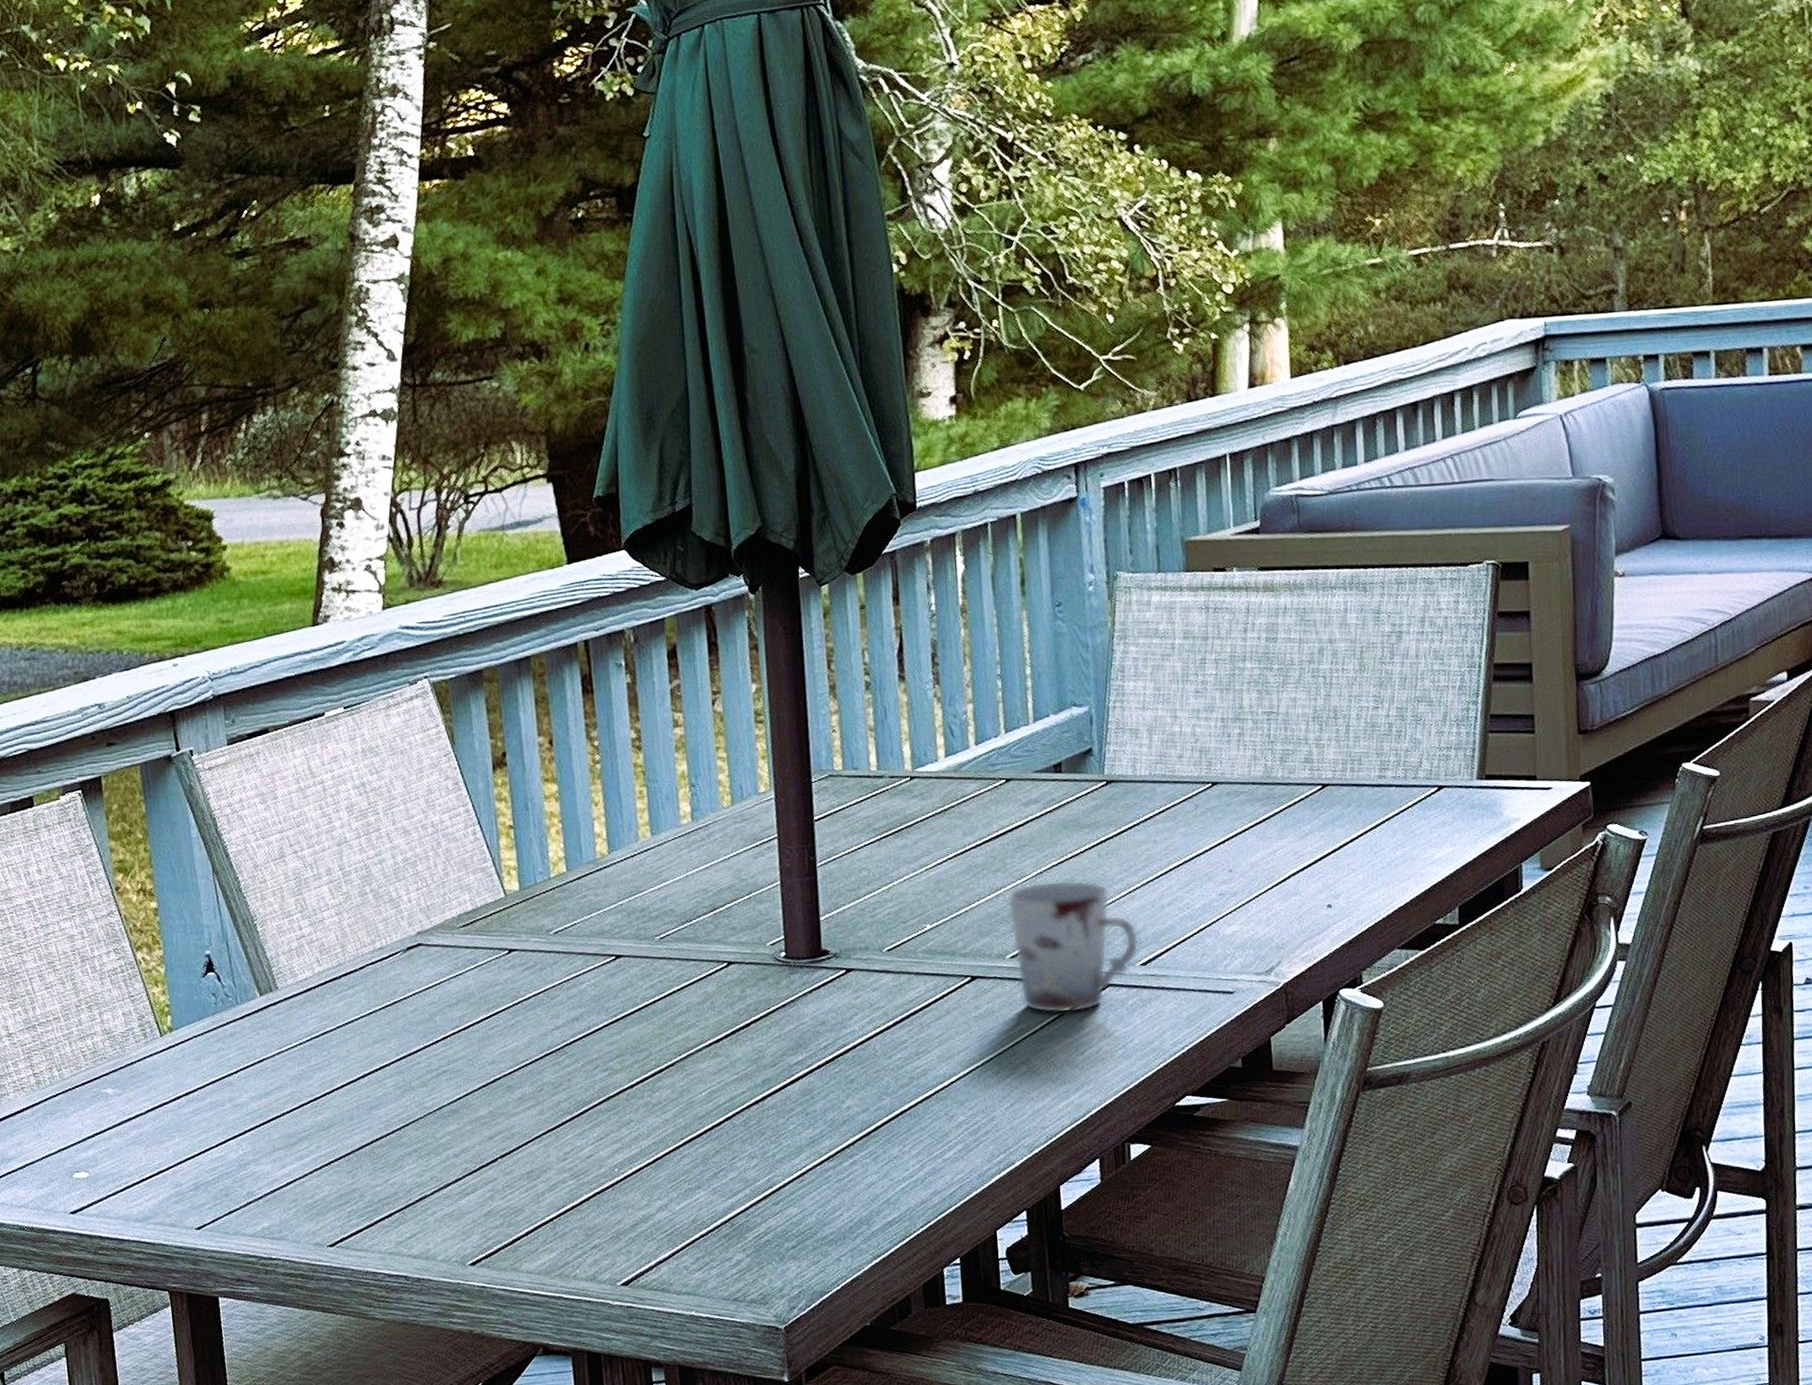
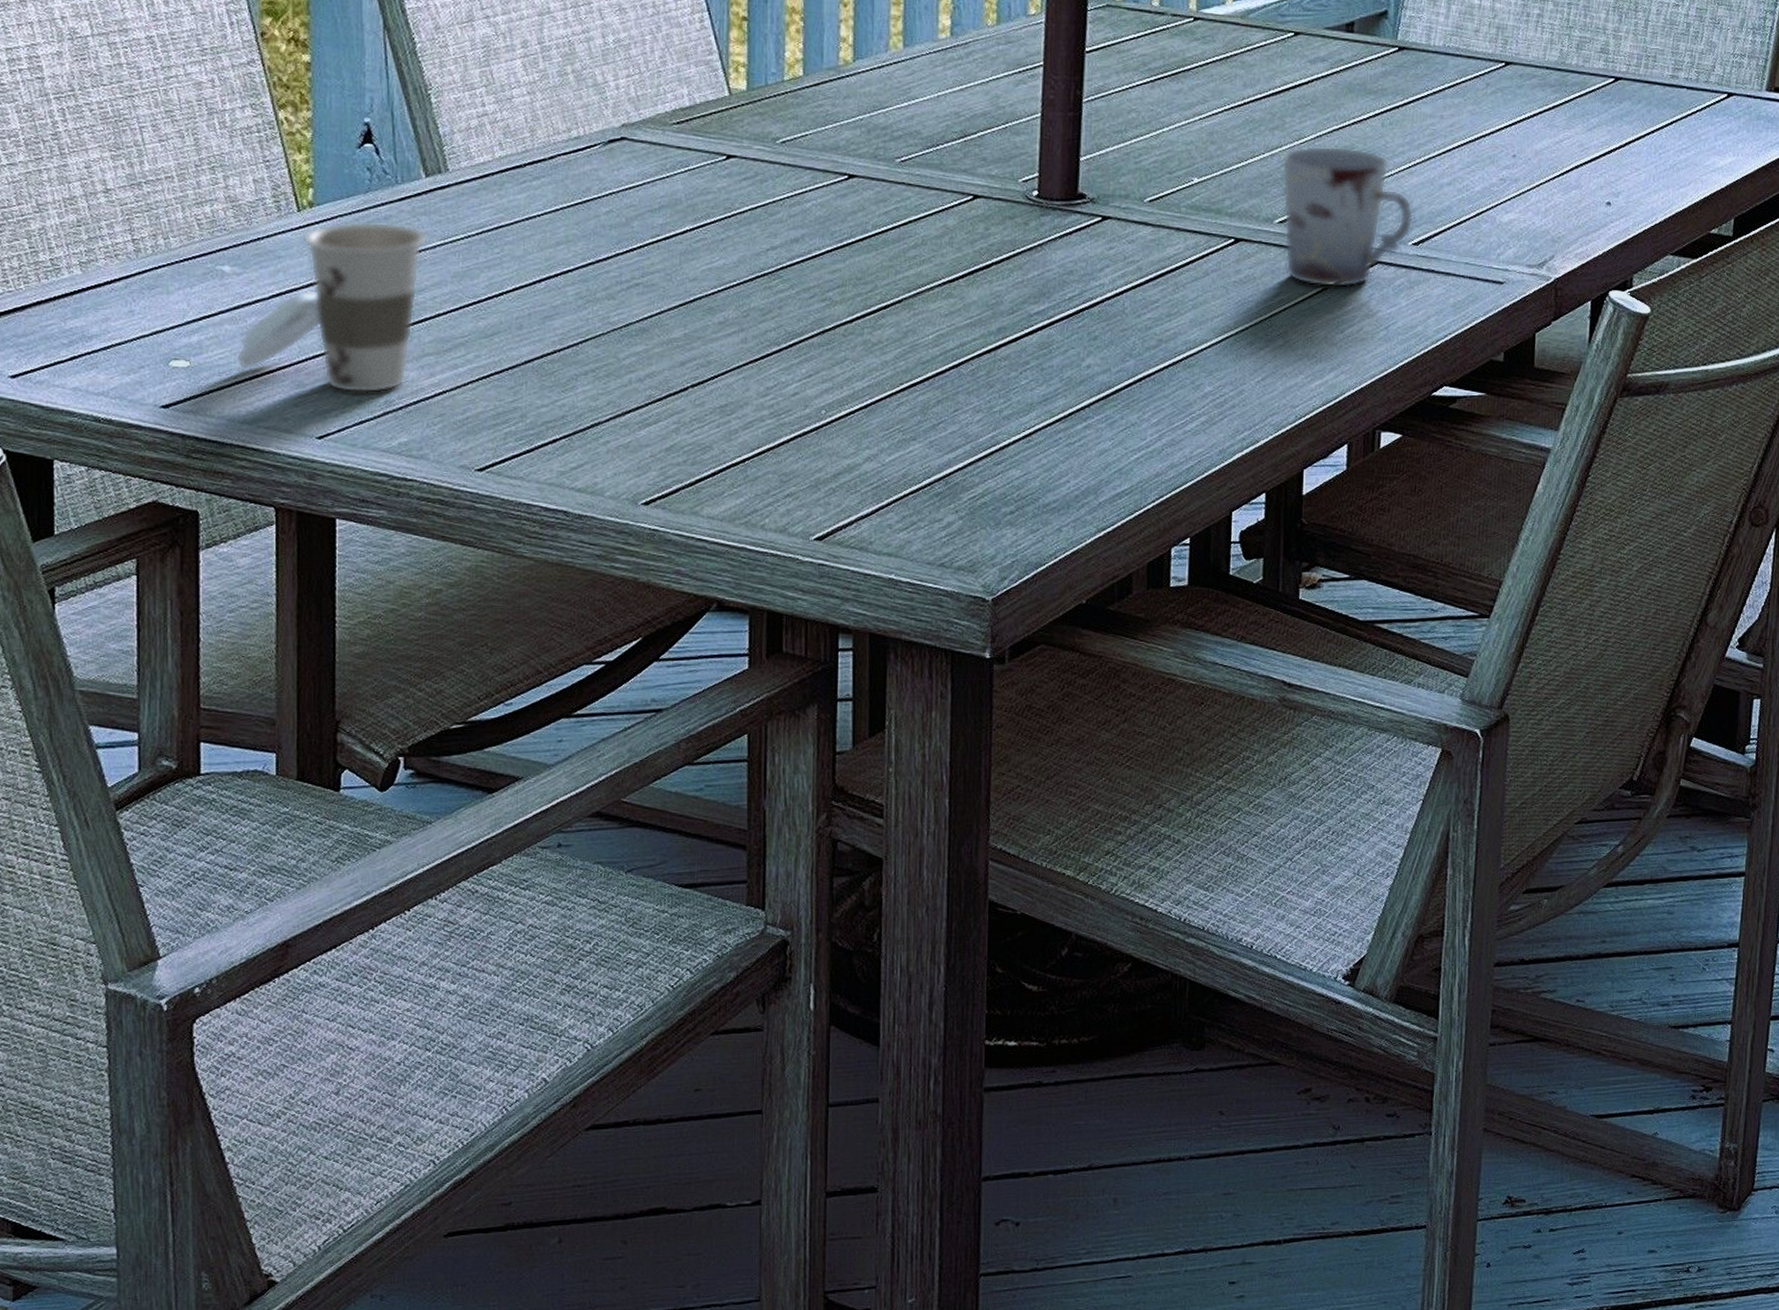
cup: none [124,1038,267,1188] -> present [235,221,428,393]

